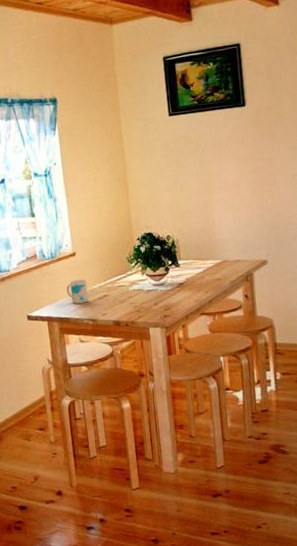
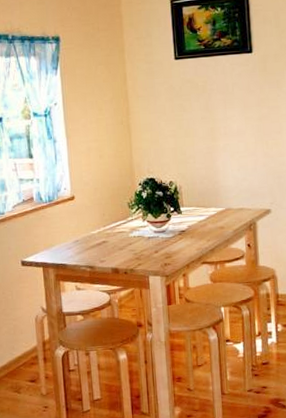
mug: present [66,279,89,304] -> none [63,224,87,250]

